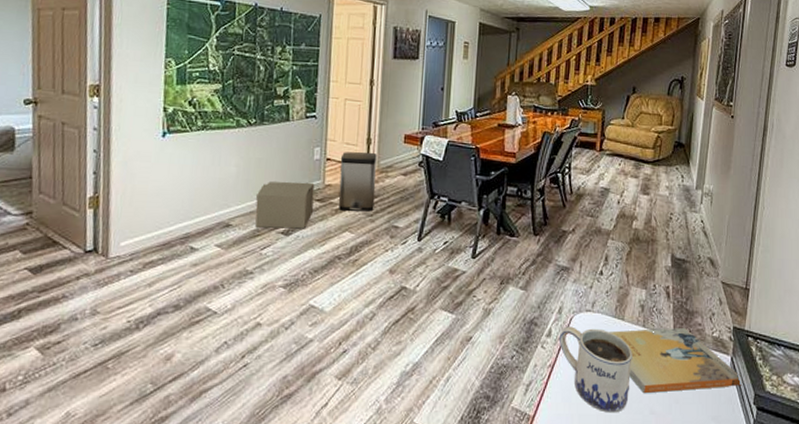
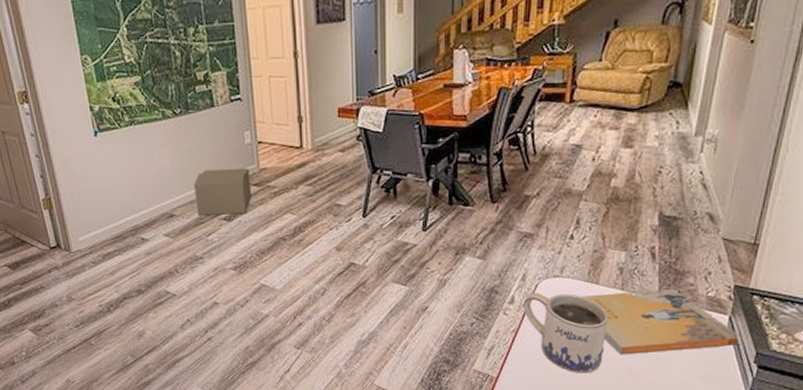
pedal bin: present [338,152,377,212] -> none [272,130,314,193]

